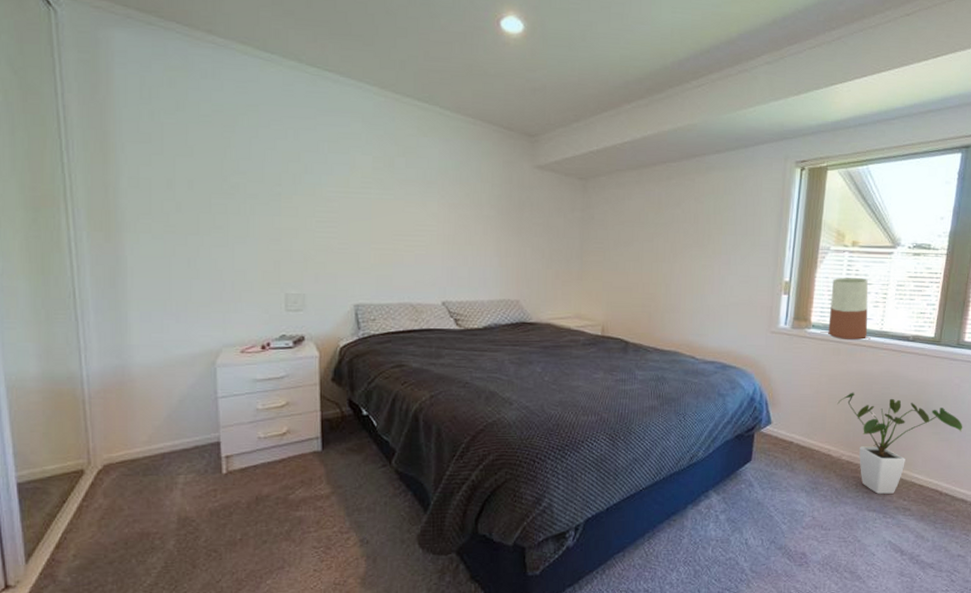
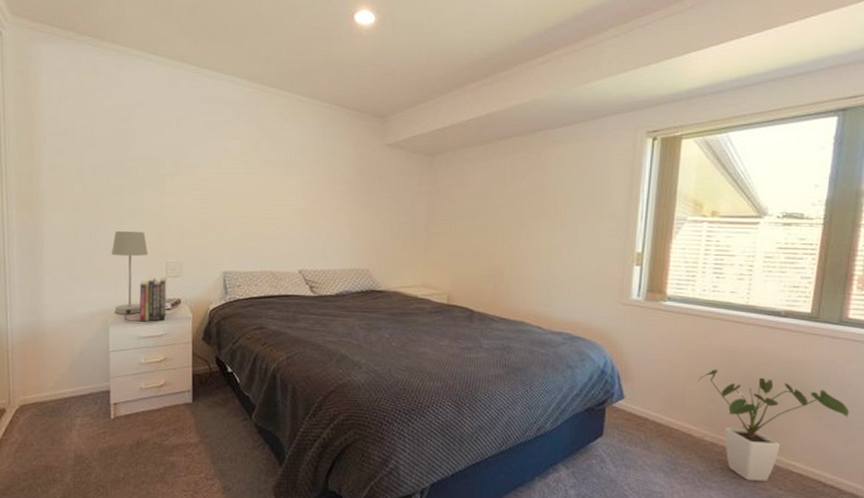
table lamp: none [215,258,275,363] -> present [111,231,156,322]
books: none [253,310,287,362] -> present [139,277,167,321]
vase: present [828,278,868,341] -> none [686,249,732,315]

